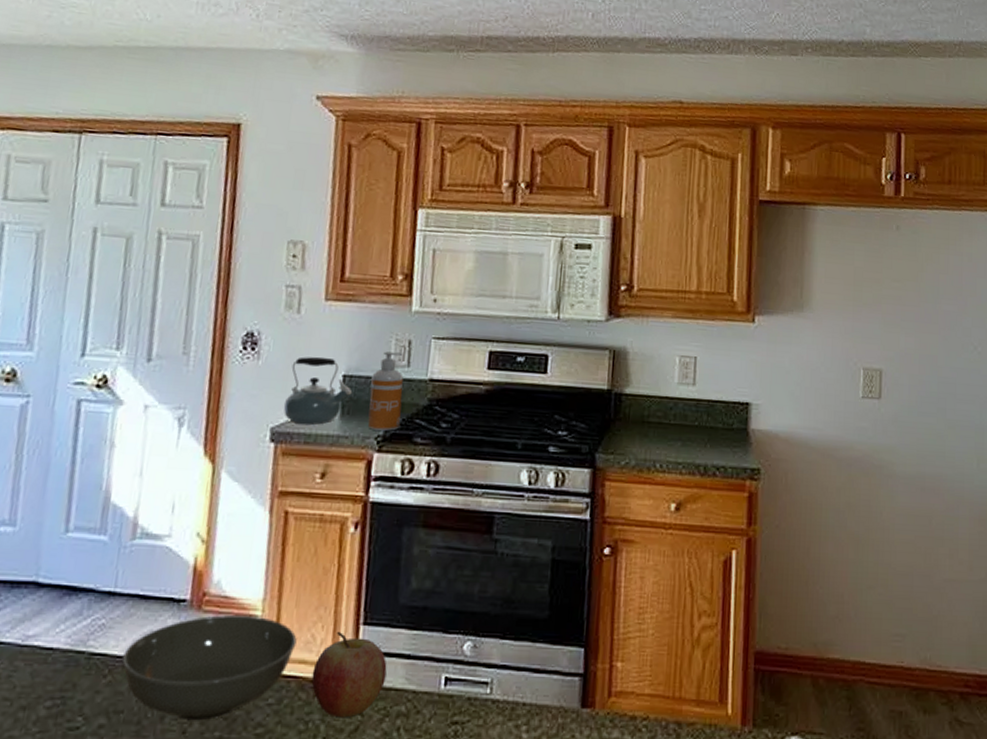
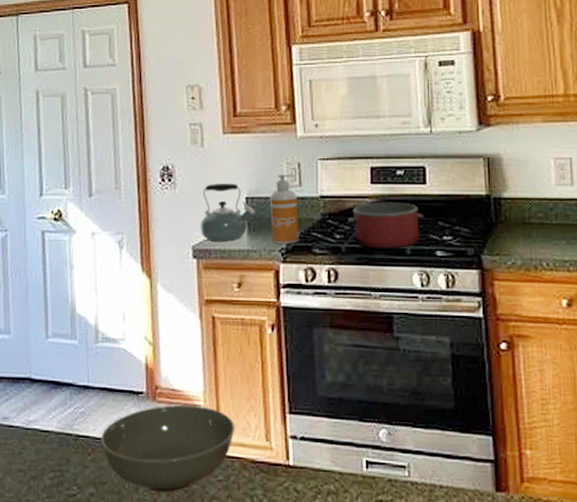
fruit: present [311,631,387,718] -> none [251,419,314,494]
cooking pot: none [457,390,540,442] -> present [347,202,423,249]

